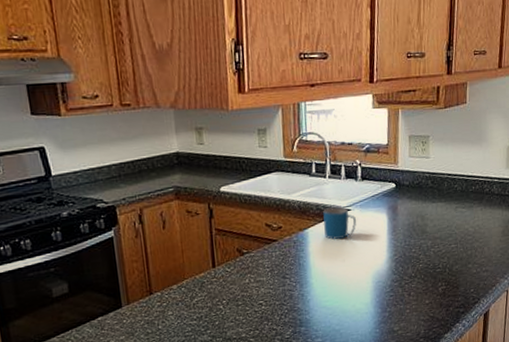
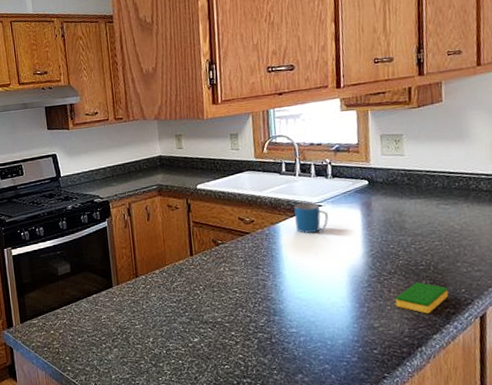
dish sponge: none [414,284,460,315] -> present [395,282,449,314]

